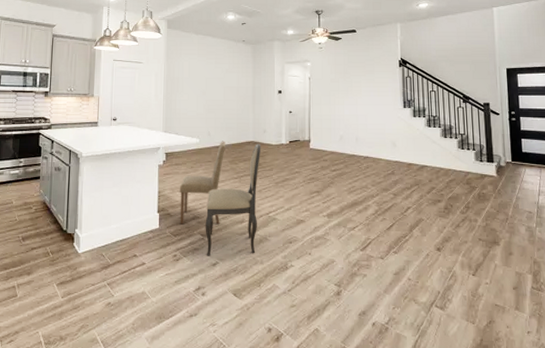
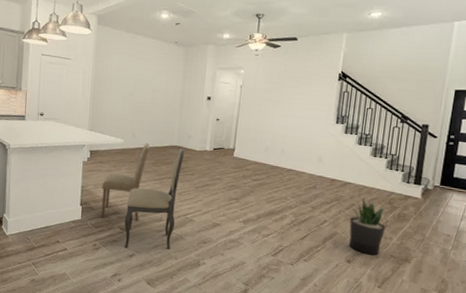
planter: none [432,180,469,240] -> present [348,197,386,255]

